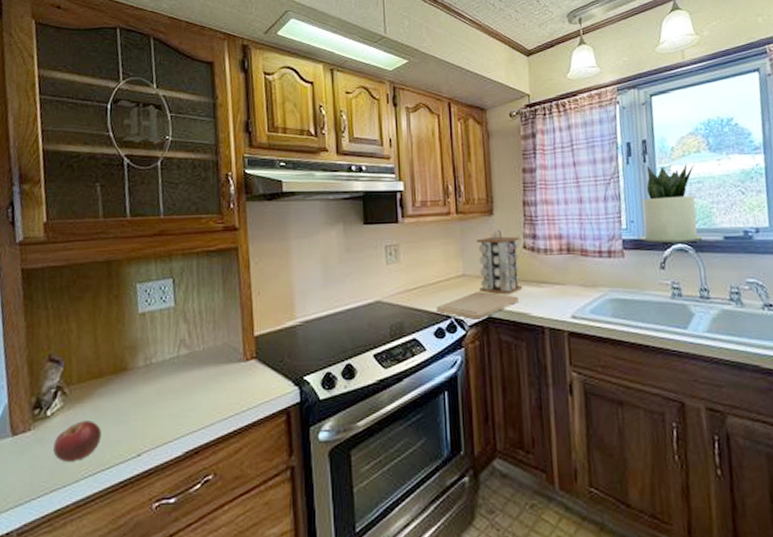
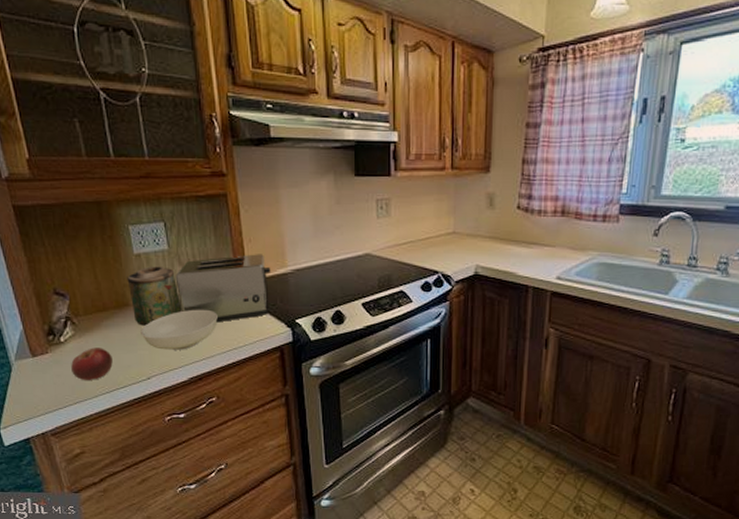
canister: none [128,325,183,392] -> present [127,266,182,326]
bowl: none [136,370,221,419] -> present [141,309,218,350]
toaster: none [179,307,280,384] -> present [175,254,271,323]
cutting board: present [437,291,518,319] -> none [425,249,506,276]
spice rack: present [477,229,523,295] -> none [469,188,514,254]
planter: present [640,163,704,244] -> none [638,124,712,211]

